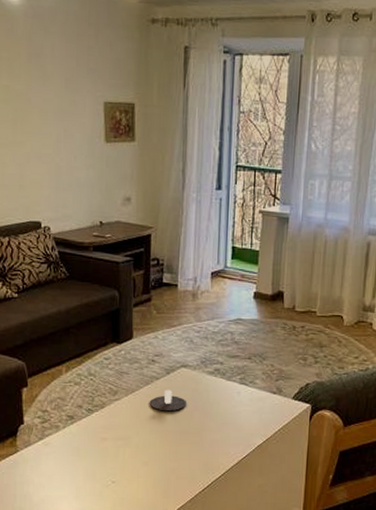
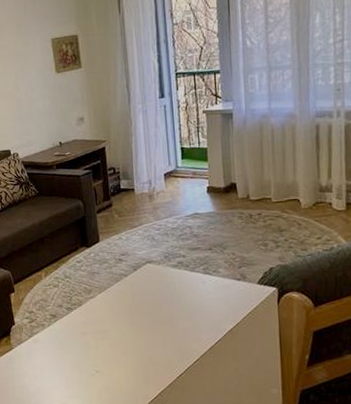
candle: present [149,389,187,411] -> none [121,284,156,304]

